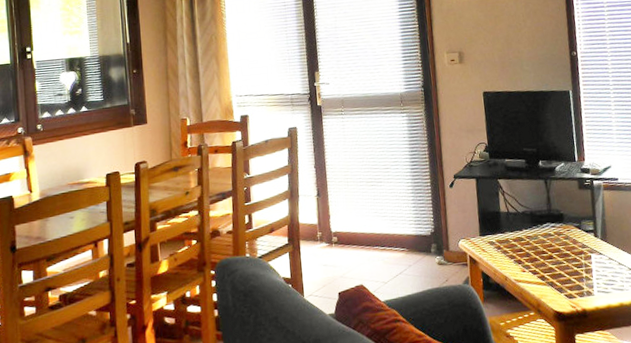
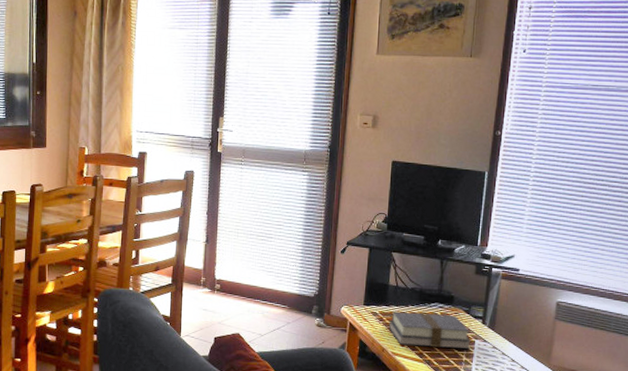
book: none [506,232,589,271] -> present [388,311,472,350]

